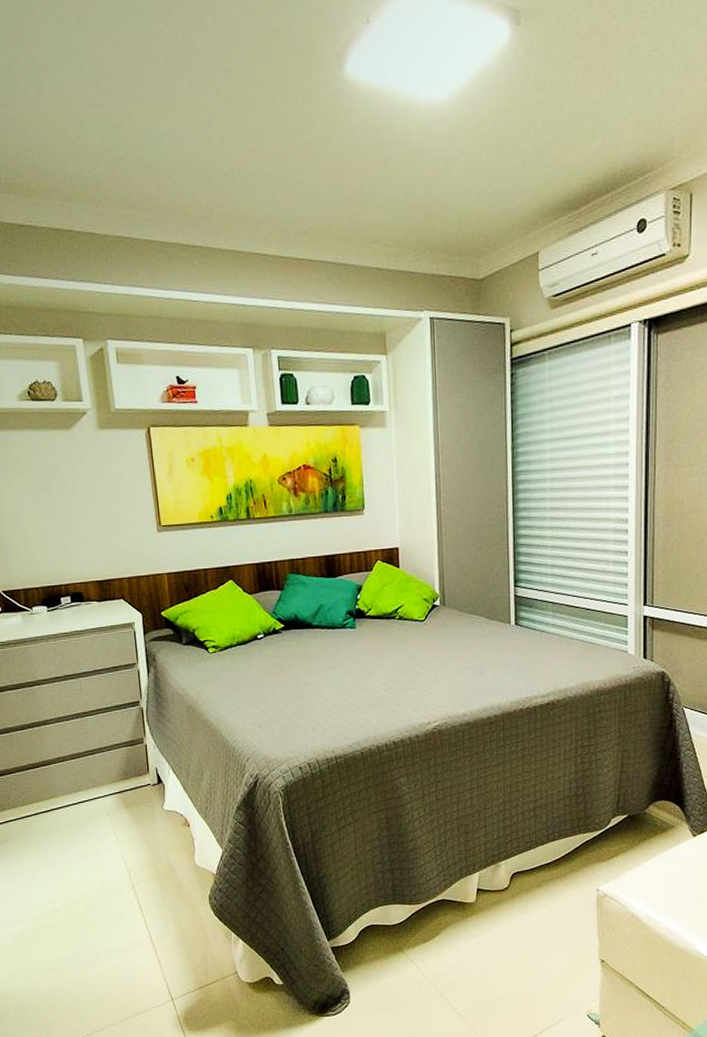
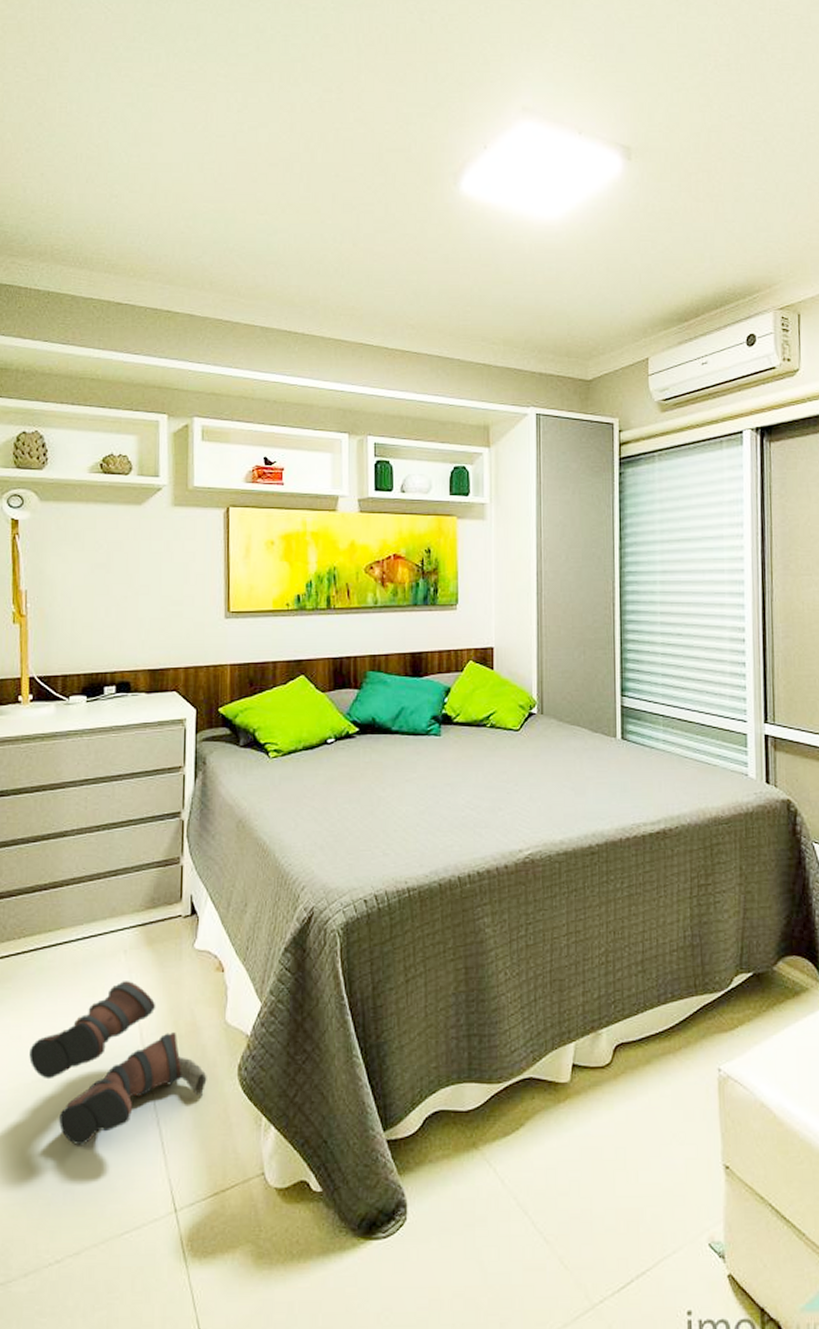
boots: none [44,836,186,956] -> present [29,981,207,1145]

